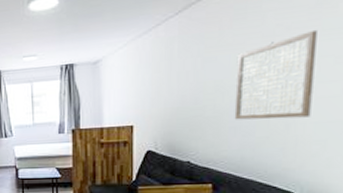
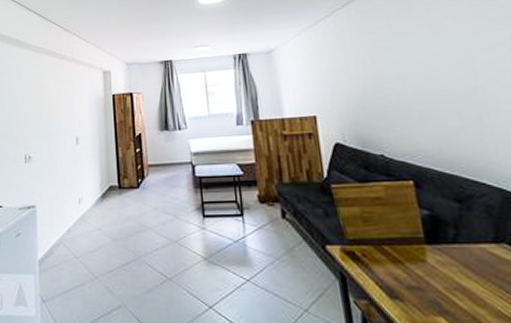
wall art: present [234,29,317,120] -> none [411,20,501,109]

